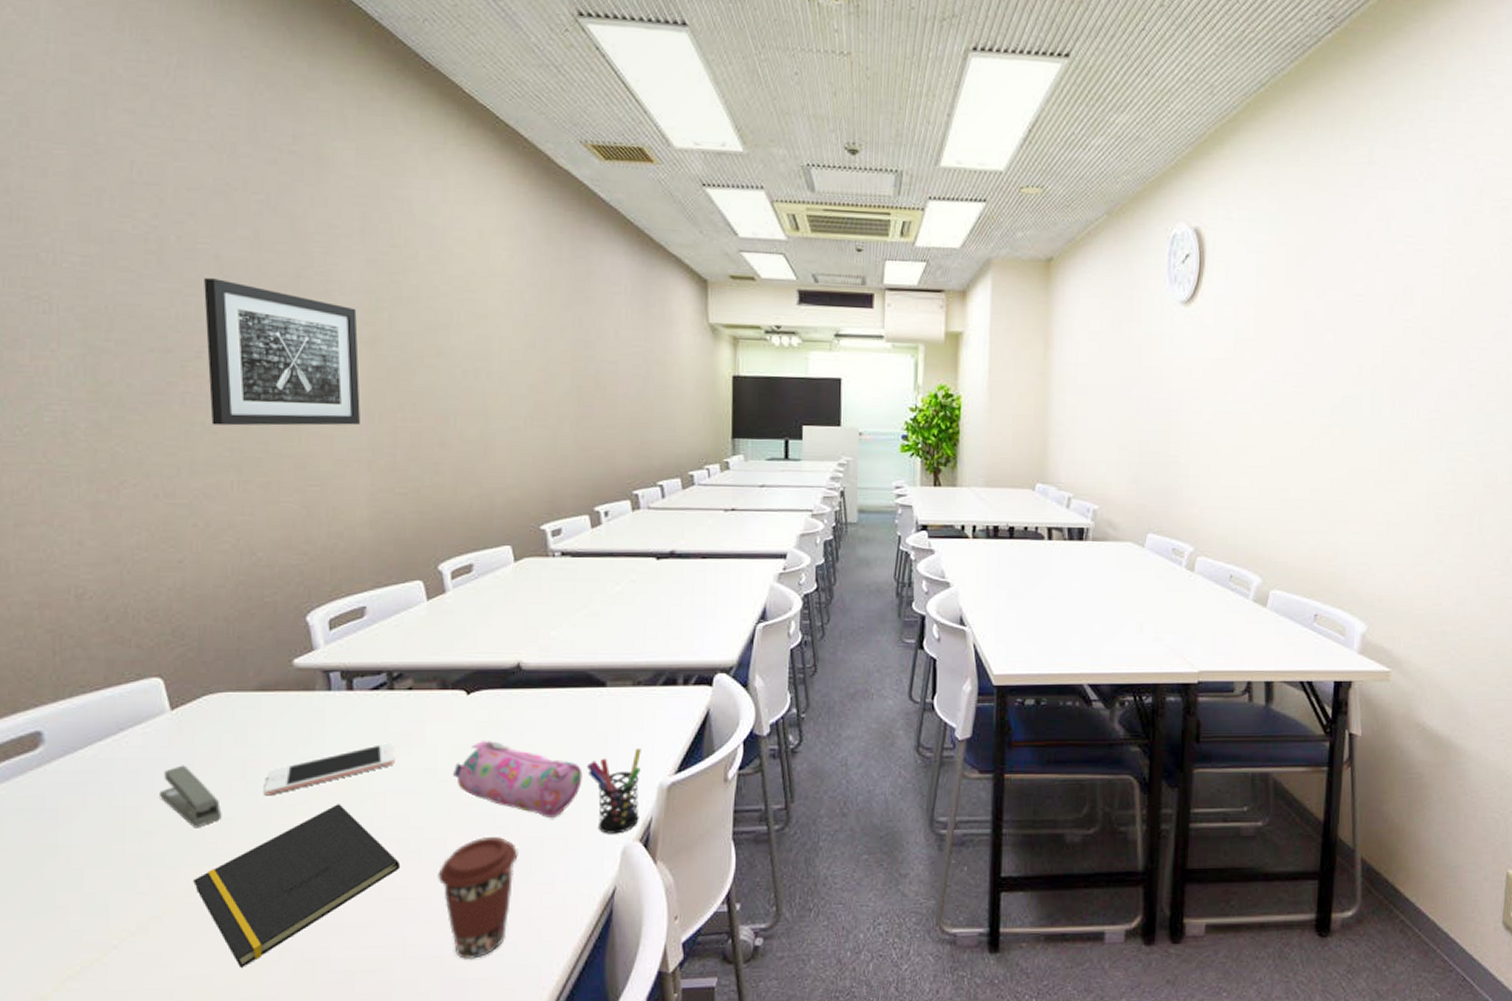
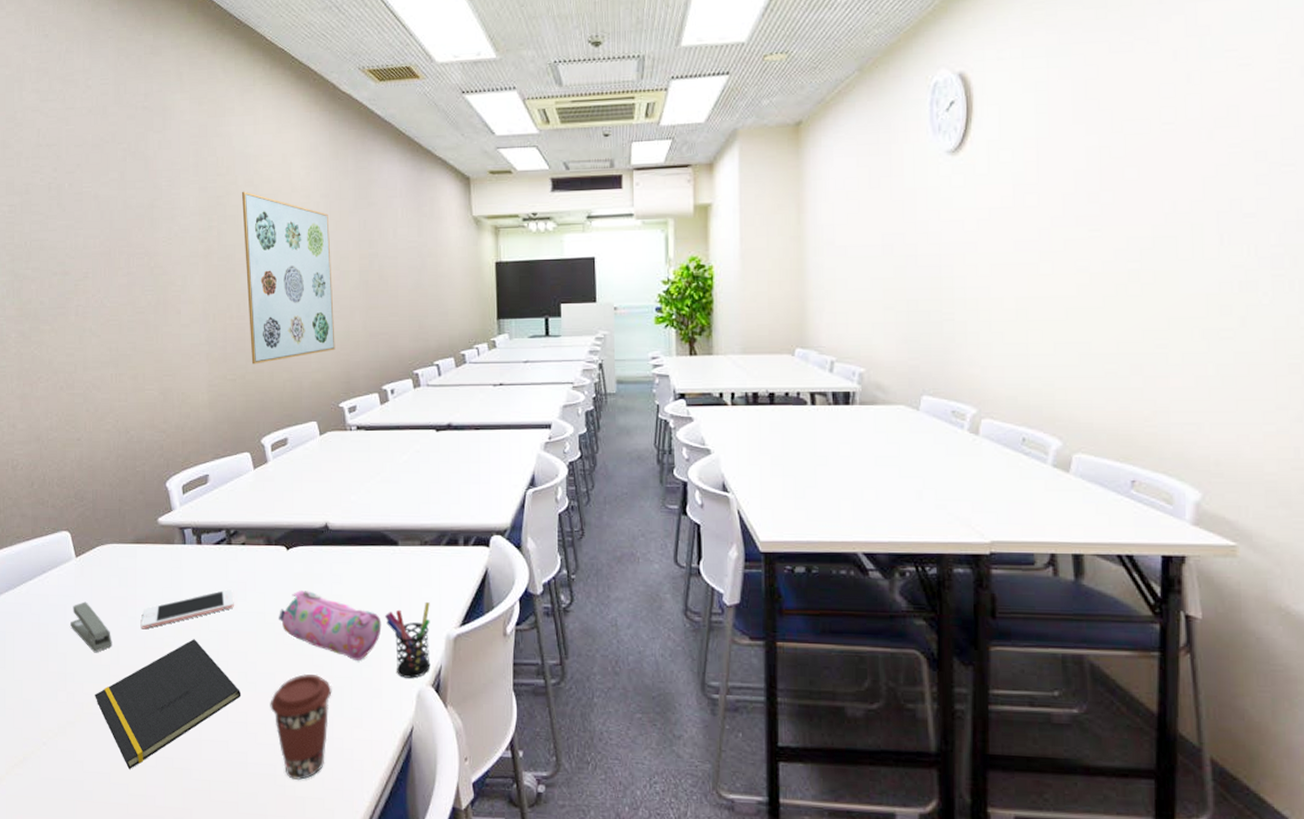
wall art: present [204,278,361,426] -> none [88,214,200,330]
wall art: none [423,269,539,477] -> present [241,191,335,365]

